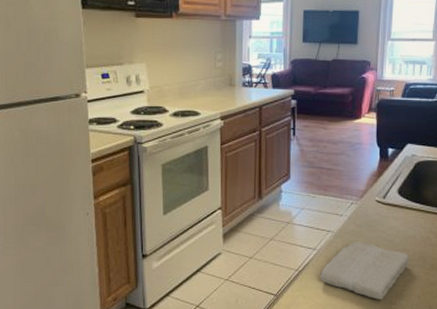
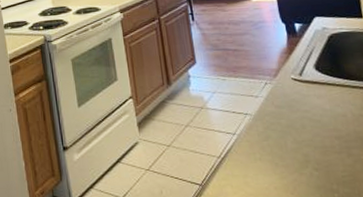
washcloth: present [320,242,409,300] -> none [245,124,345,188]

